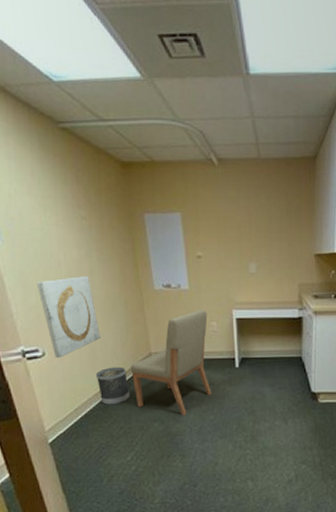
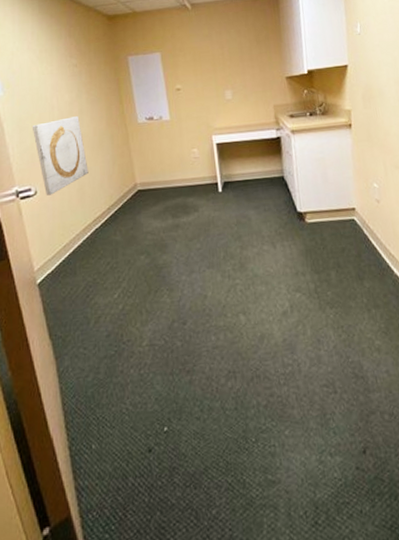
wastebasket: present [95,367,131,405] -> none [83,199,118,240]
chair: present [130,310,212,416] -> none [116,138,197,247]

